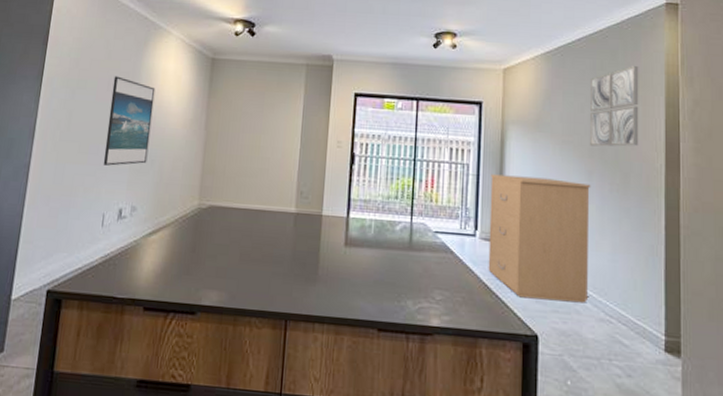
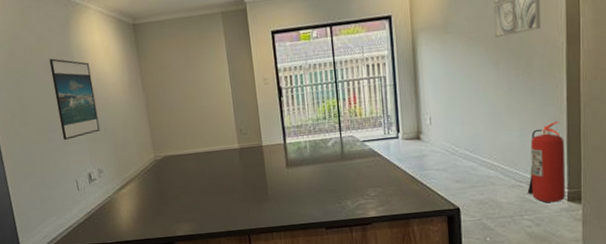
filing cabinet: present [488,174,591,303] -> none [406,73,500,181]
fire extinguisher: none [617,252,663,351] -> present [527,122,566,203]

